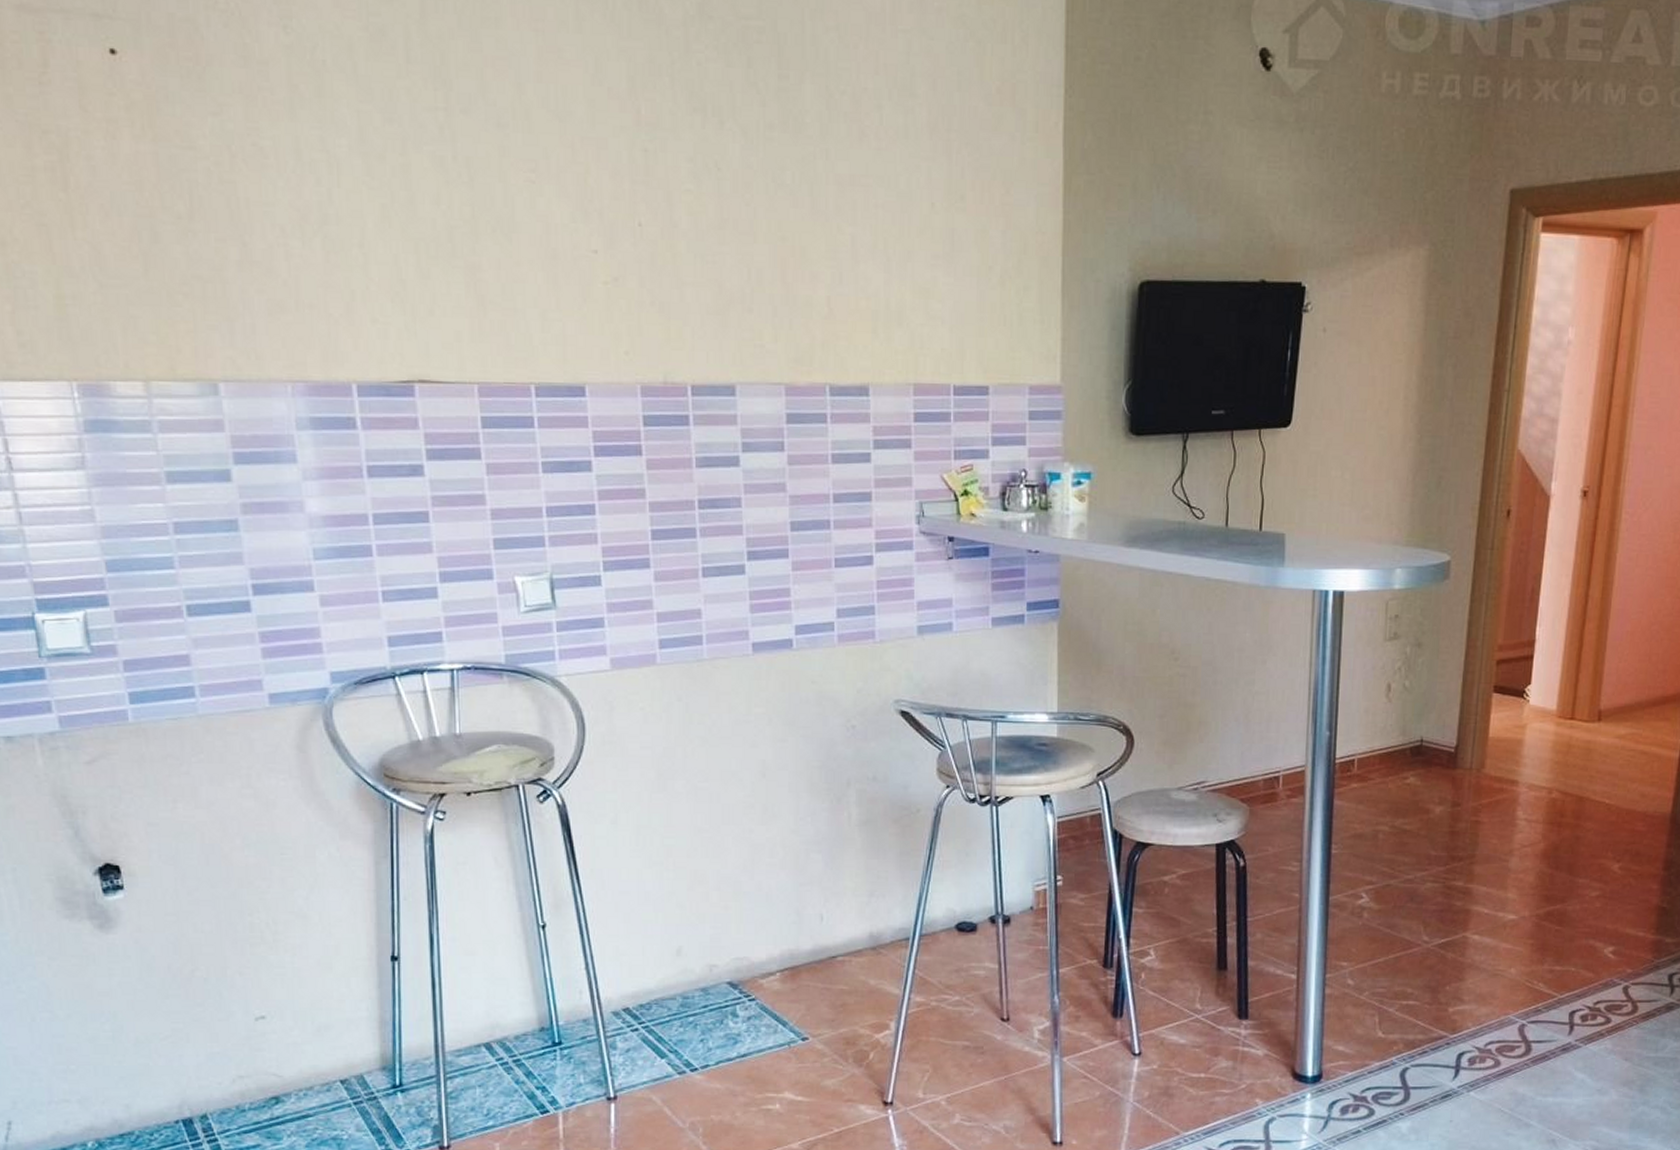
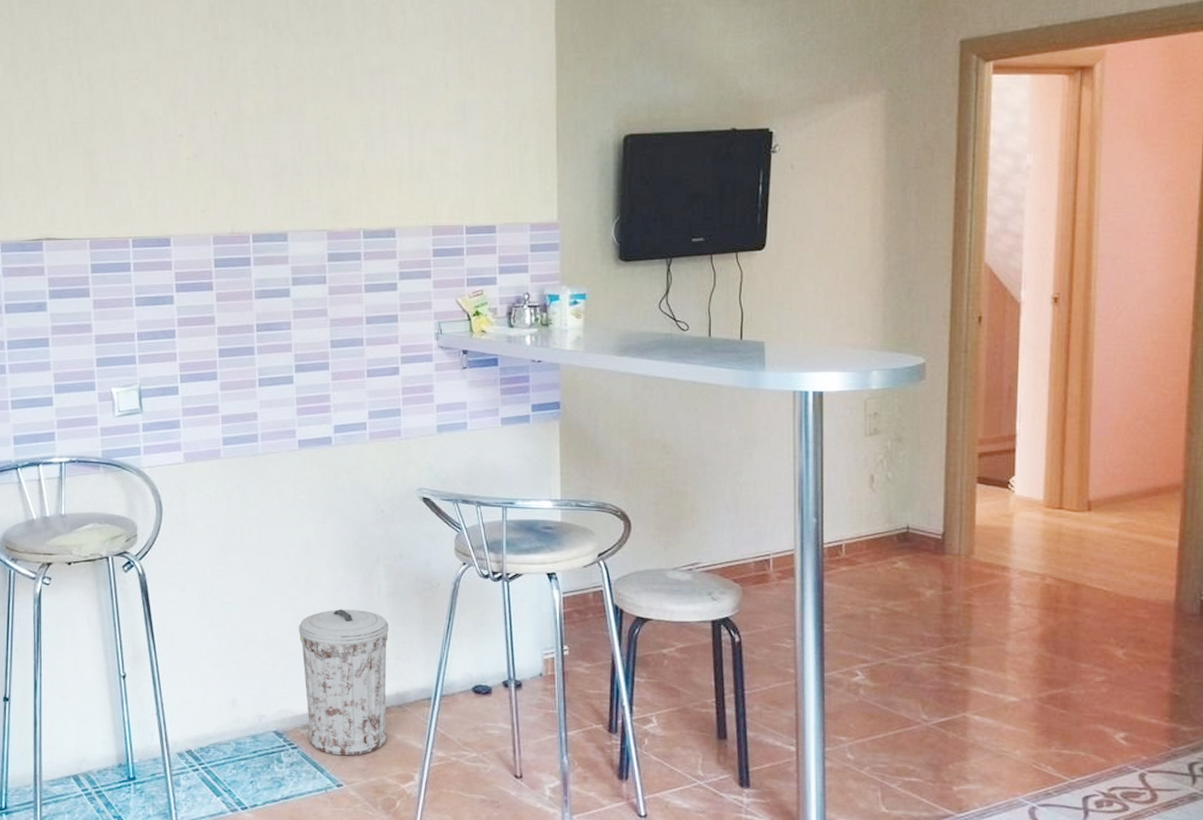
trash can: none [754,841,861,1006] -> present [298,609,389,756]

